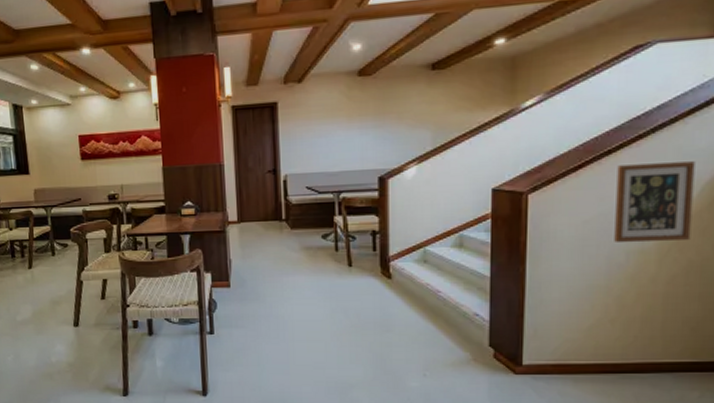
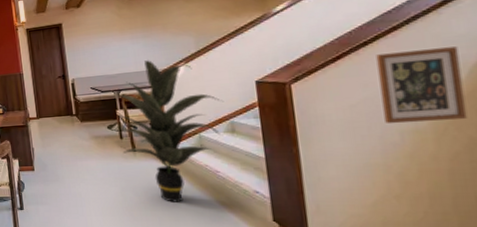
indoor plant: none [335,156,455,326] -> present [118,60,224,202]

